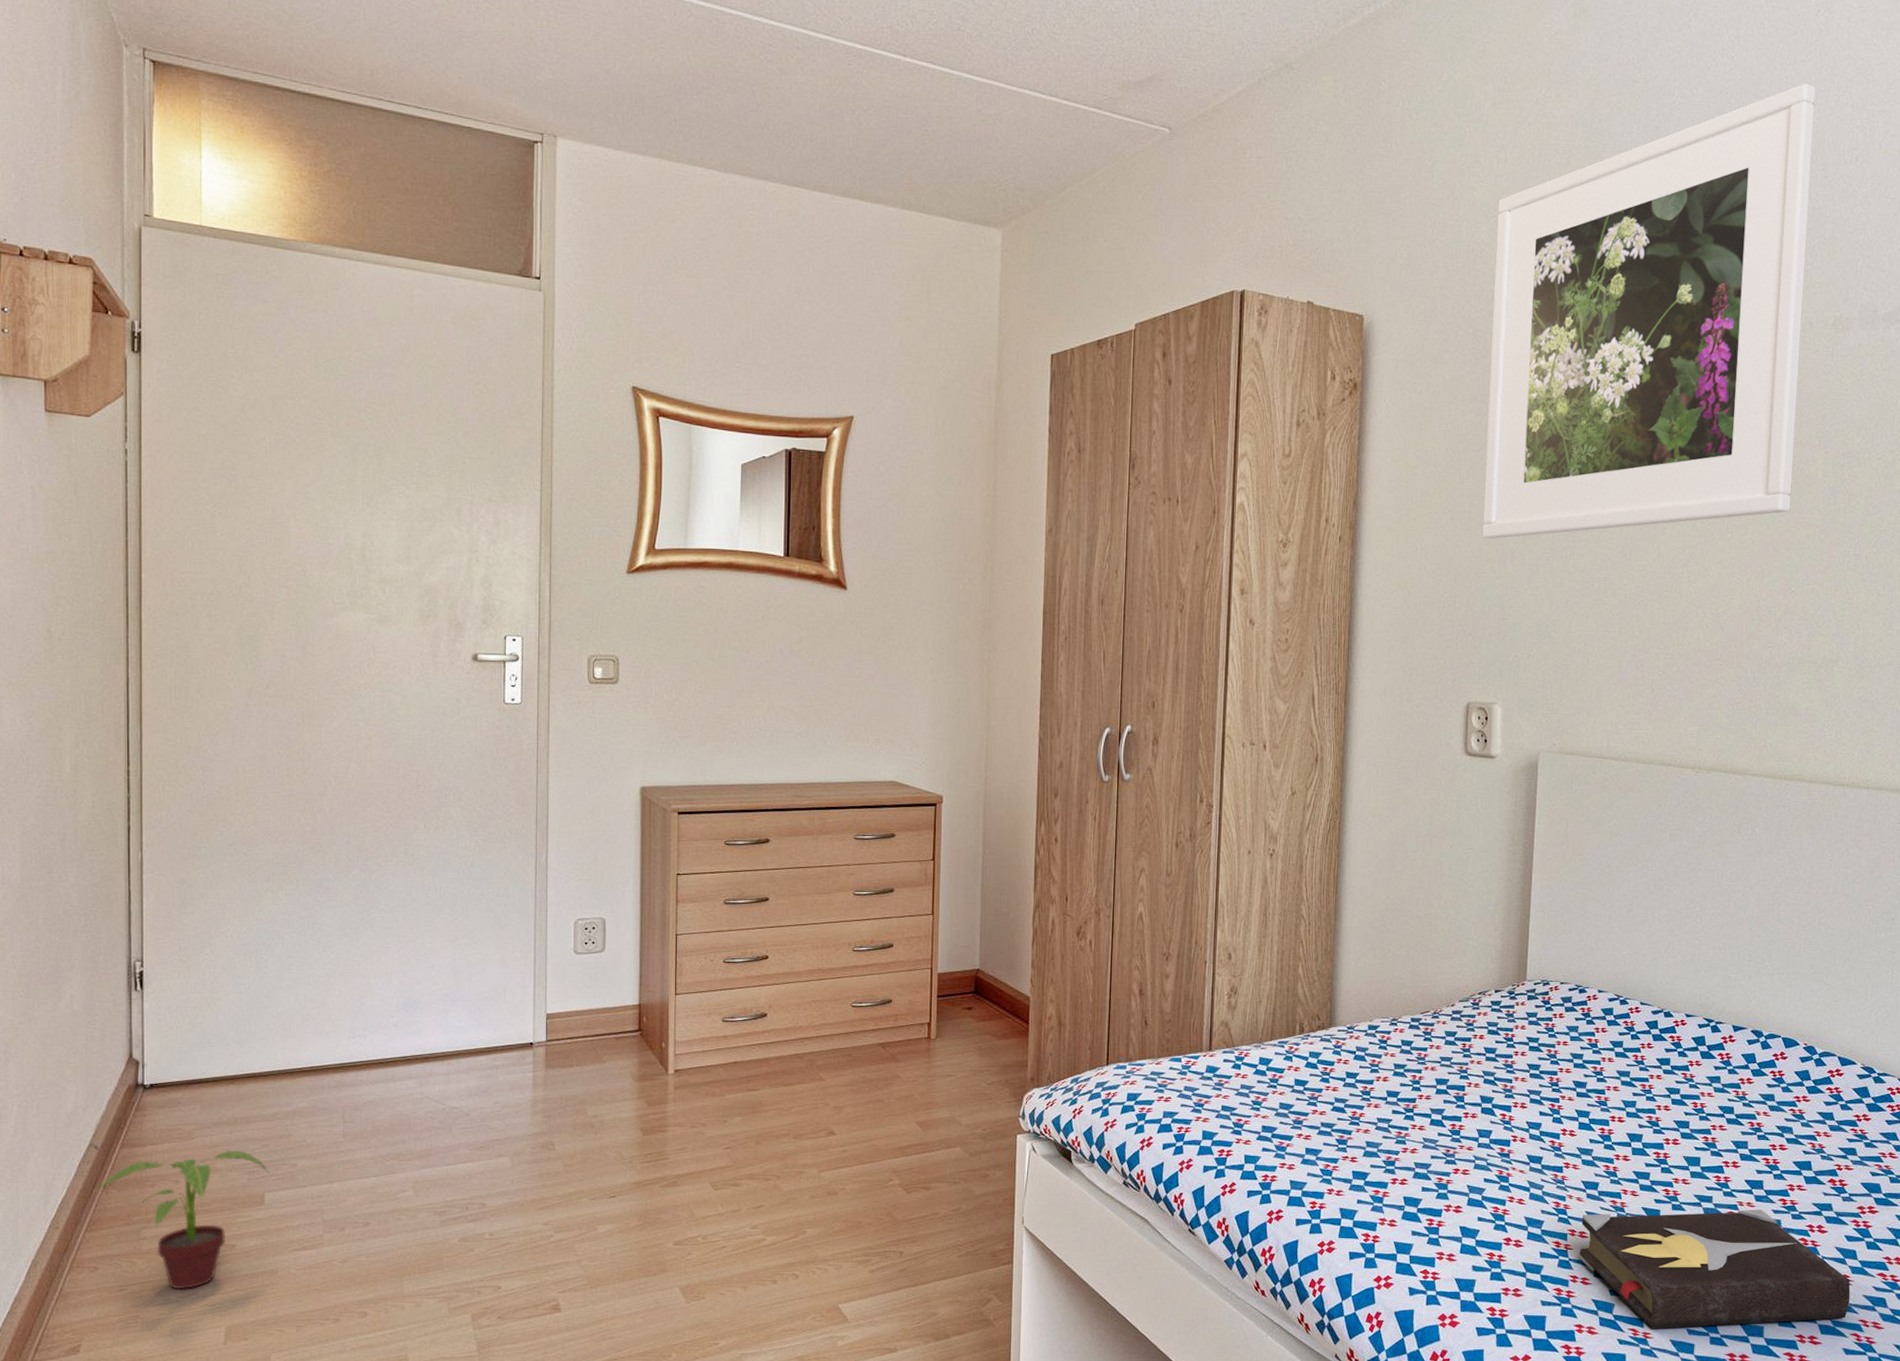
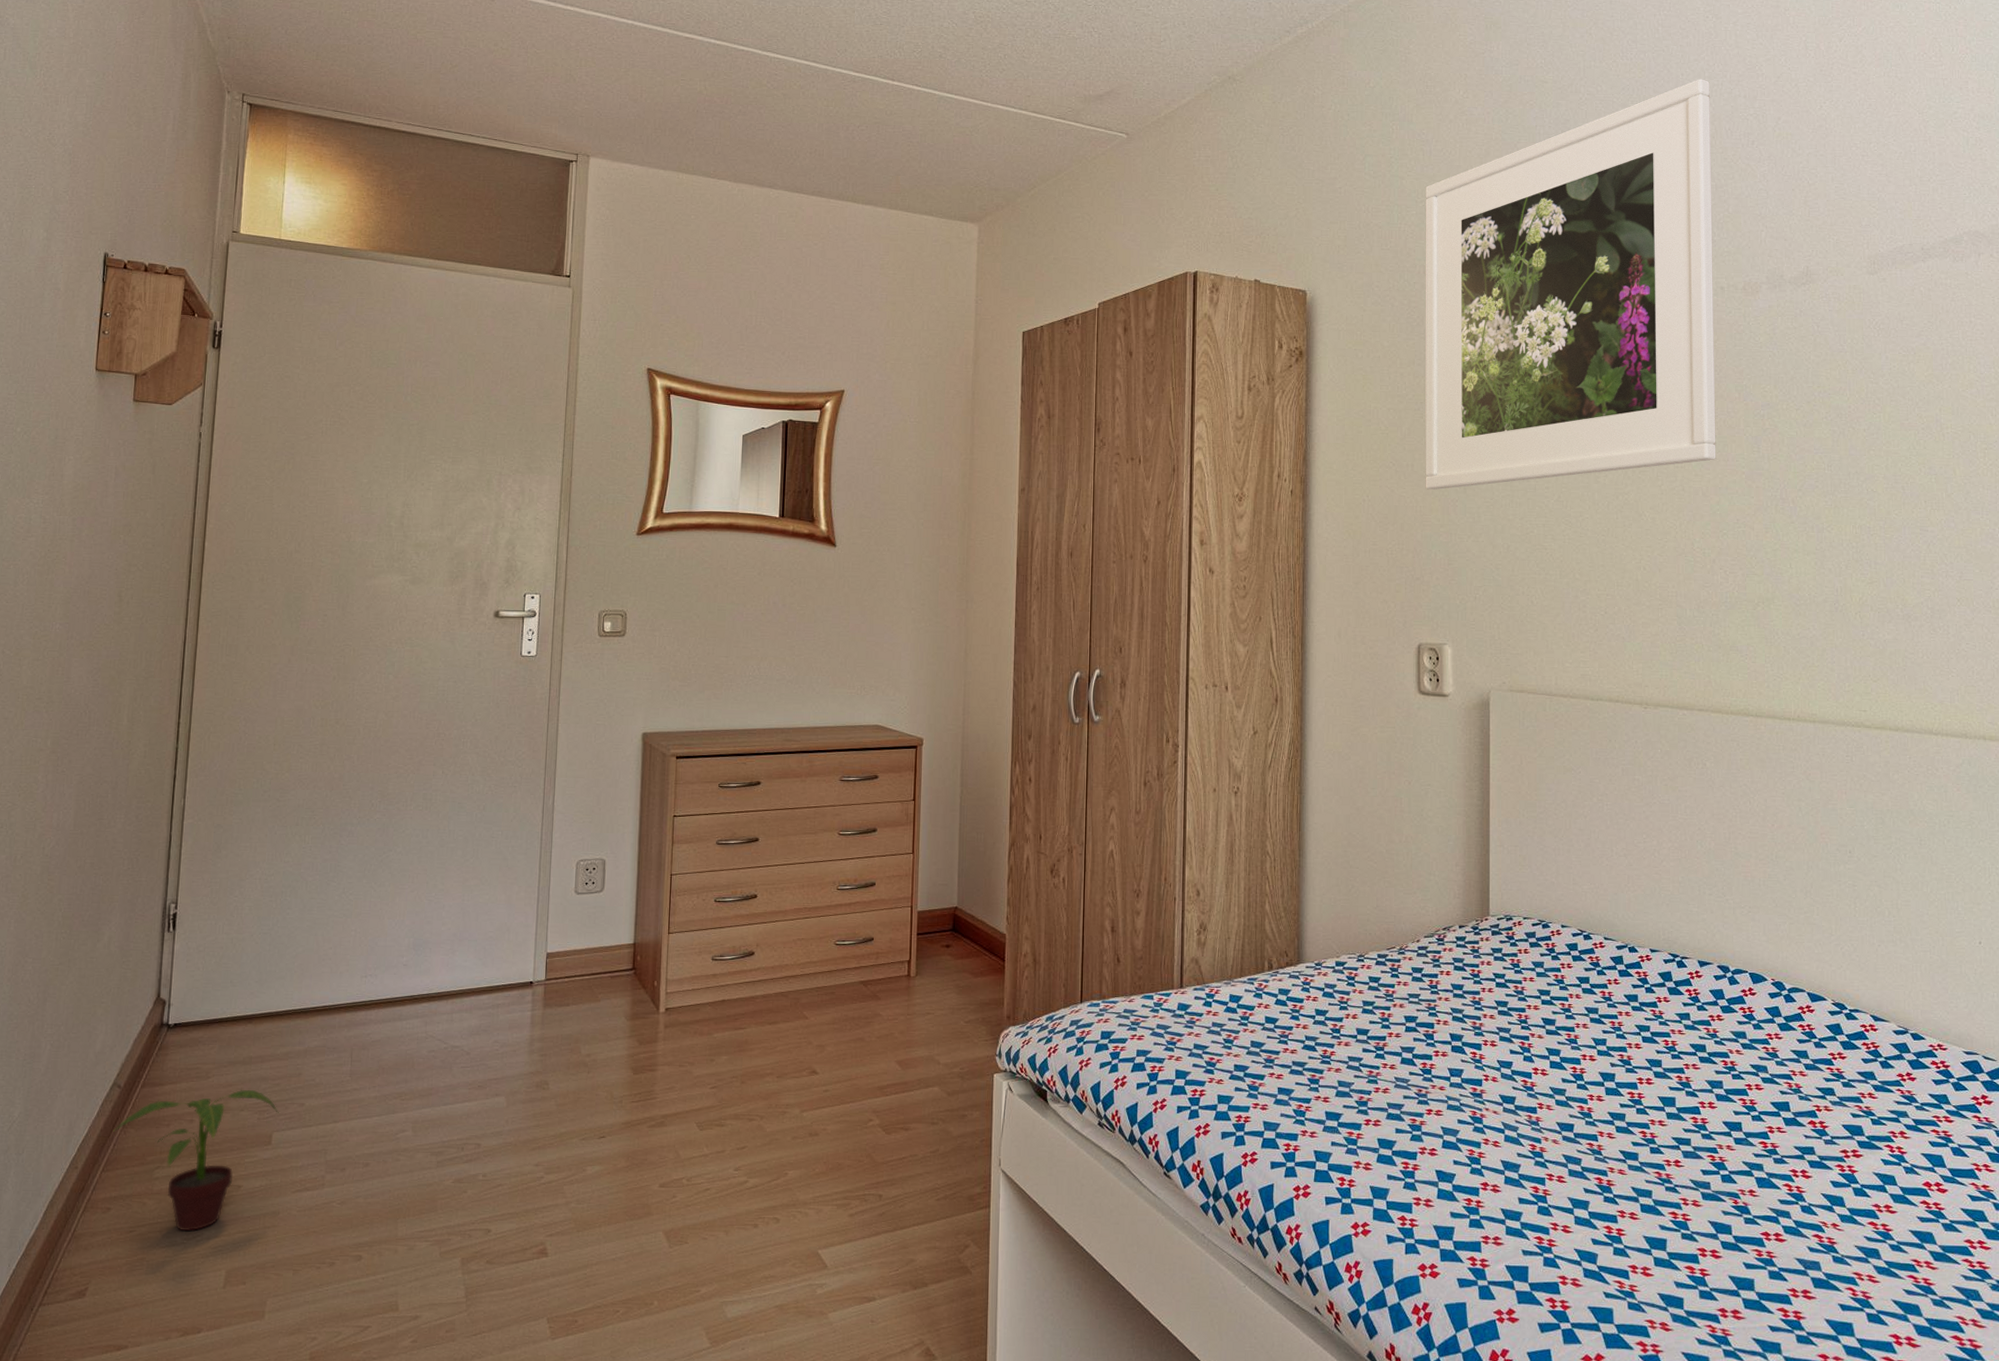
hardback book: present [1578,1209,1853,1329] -> none [1558,1153,1843,1281]

